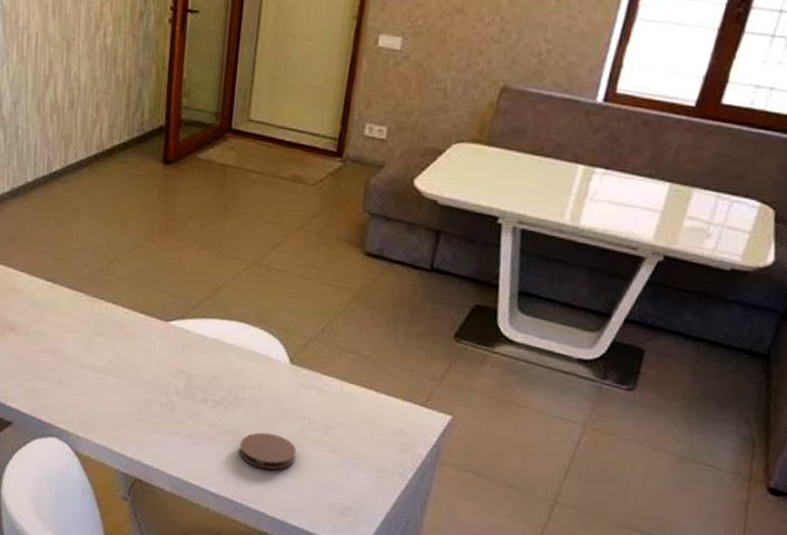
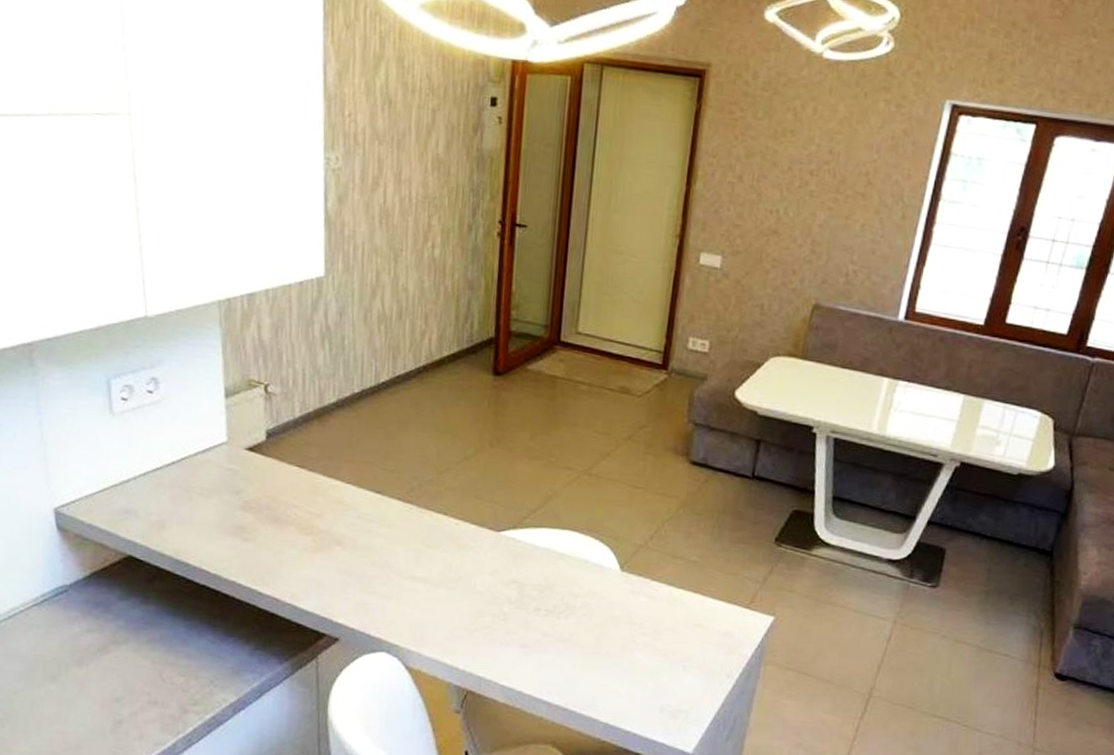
coaster: present [239,432,297,470] -> none [571,639,628,676]

